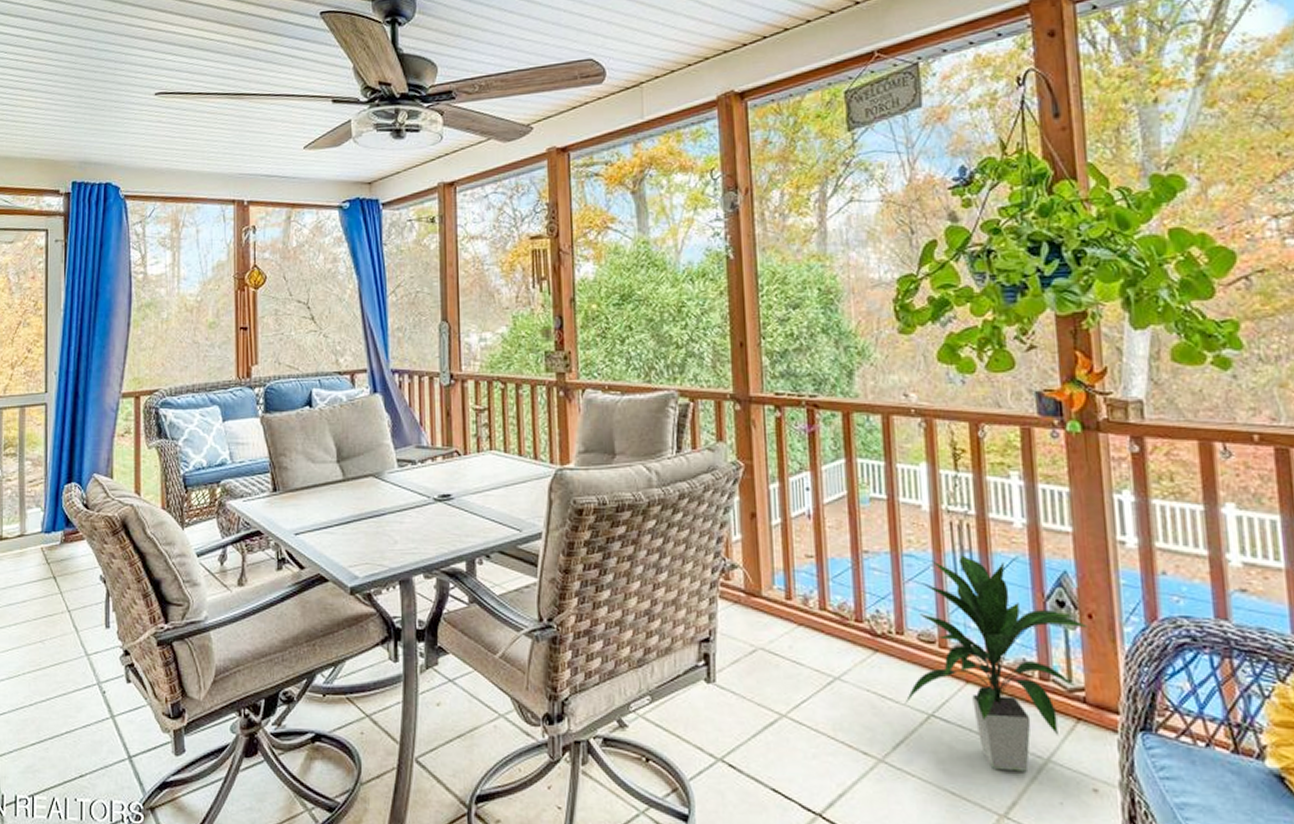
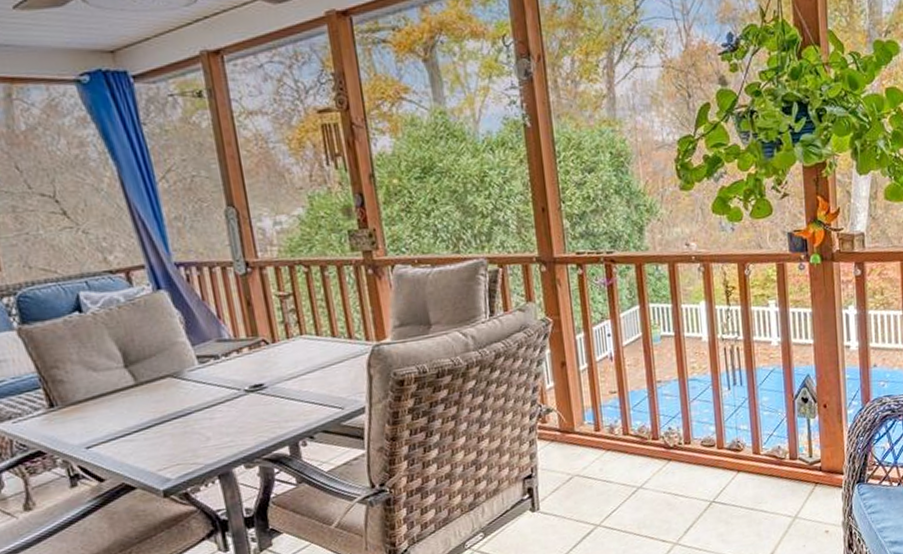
indoor plant: present [904,555,1090,772] -> none [692,373,825,533]

